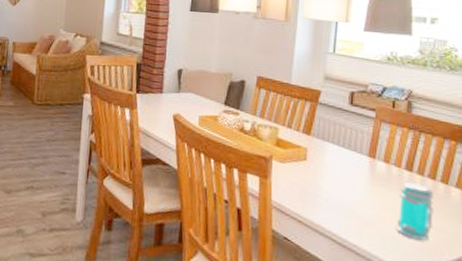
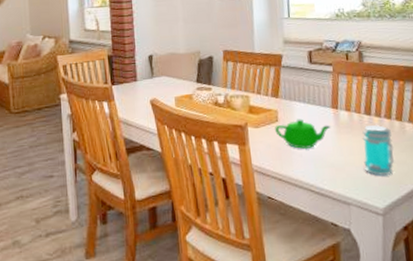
teapot: none [302,161,365,195] -> present [275,119,331,149]

